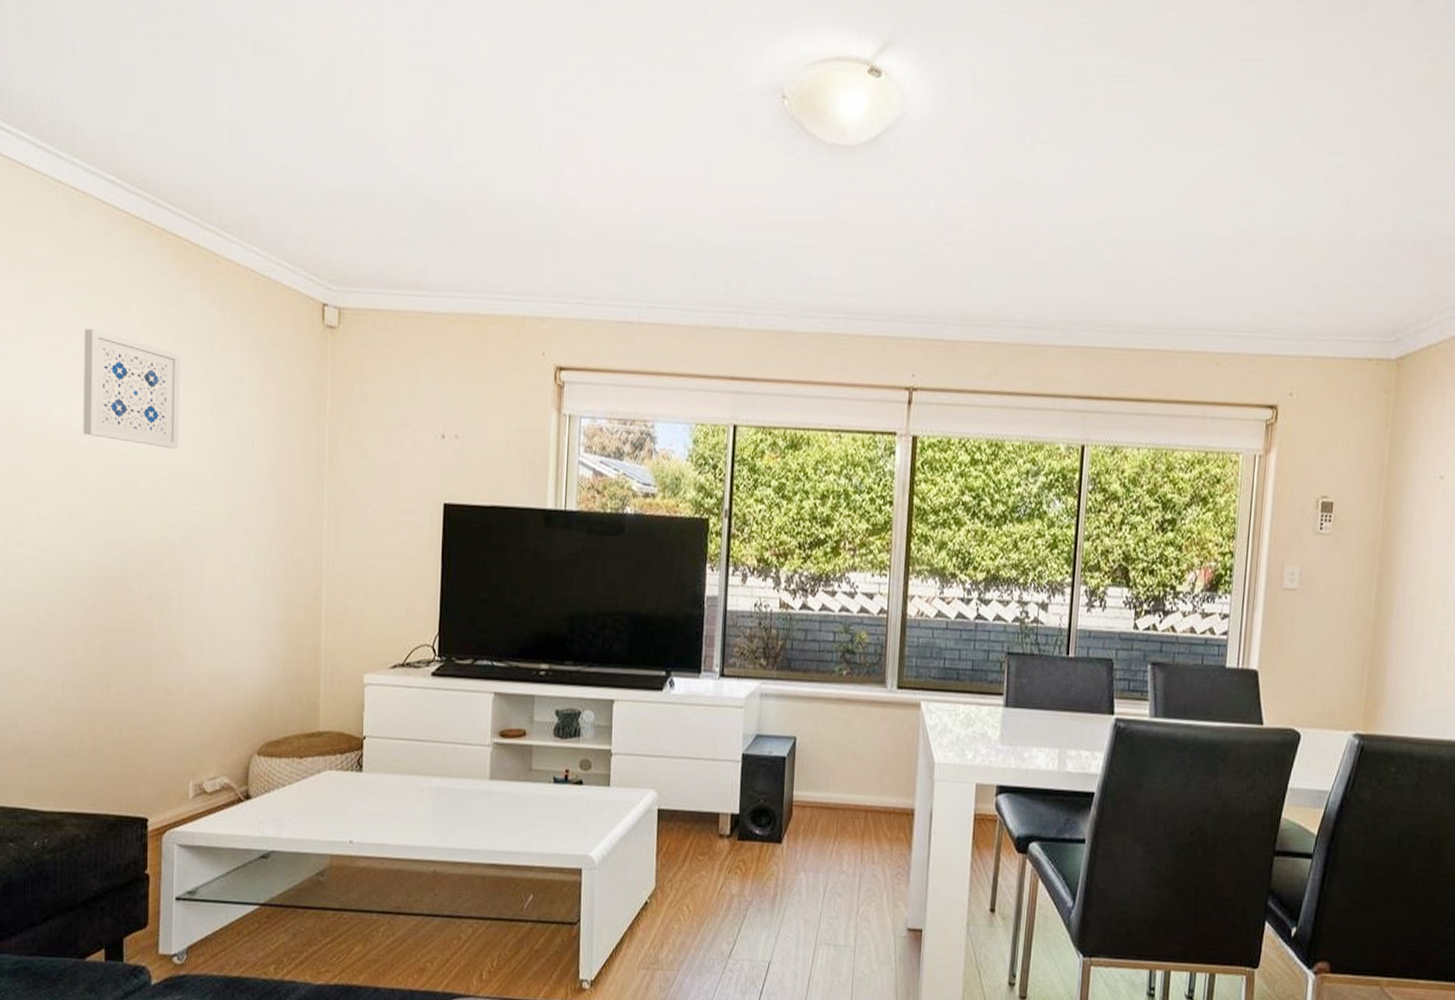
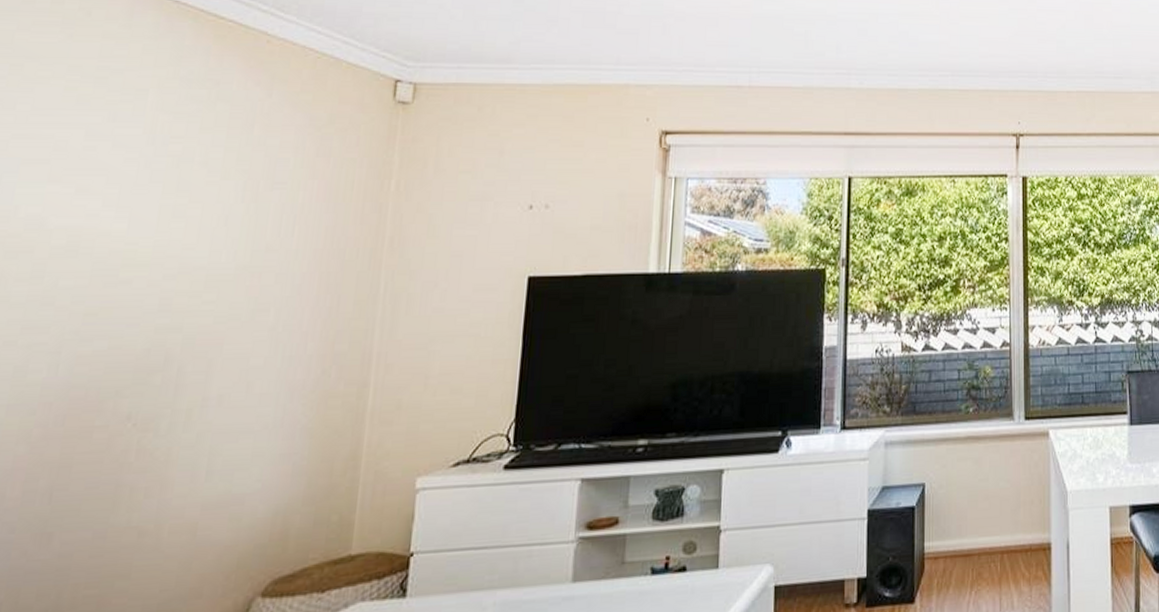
wall art: present [83,328,180,449] -> none [60,115,208,242]

